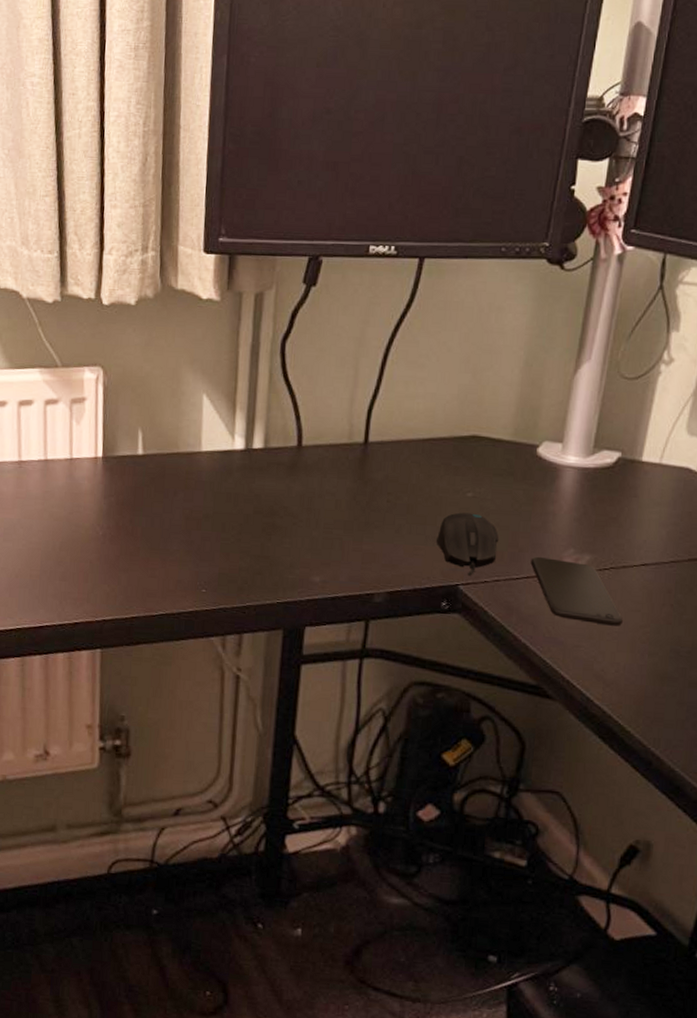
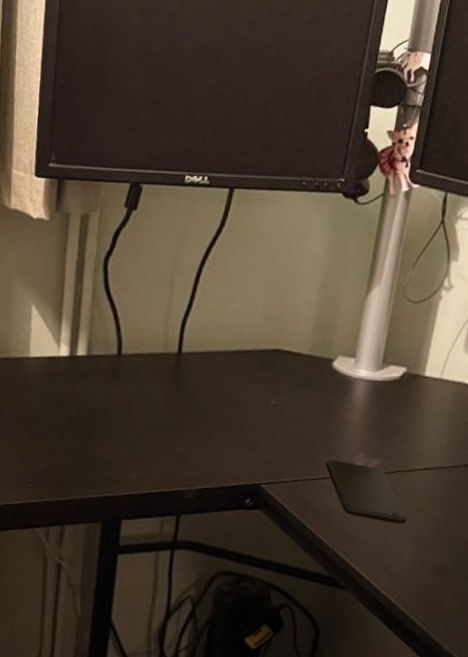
computer mouse: present [436,512,499,576] -> none [242,418,298,476]

